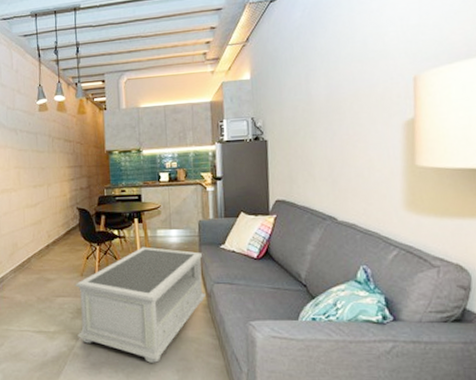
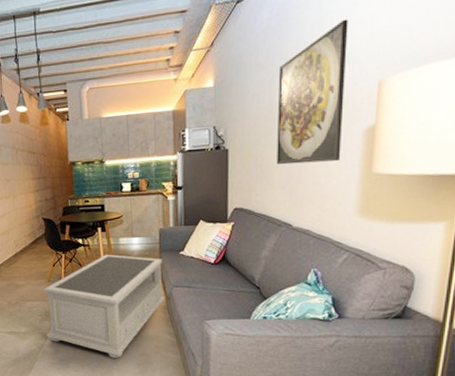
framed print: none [314,18,382,157] -> present [276,19,348,165]

